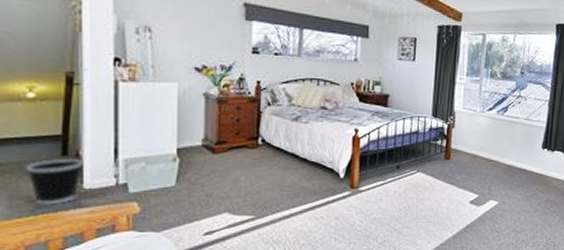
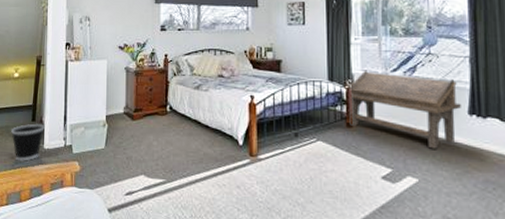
bench: none [447,108,537,177] -> present [349,70,461,149]

